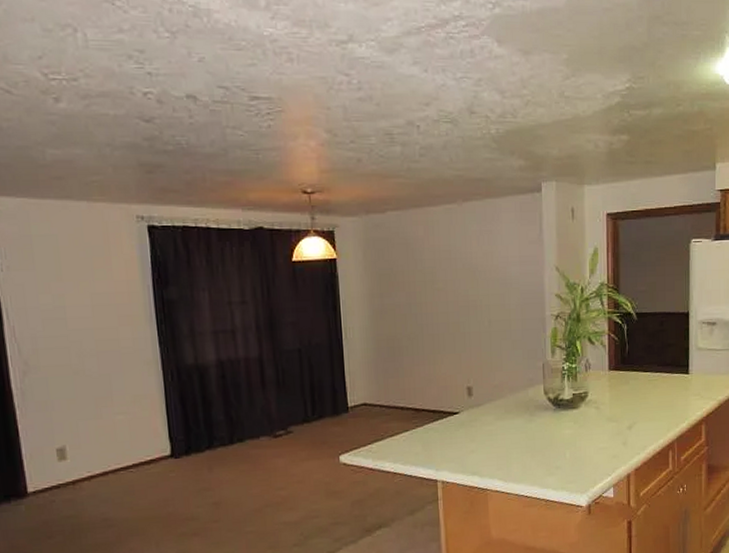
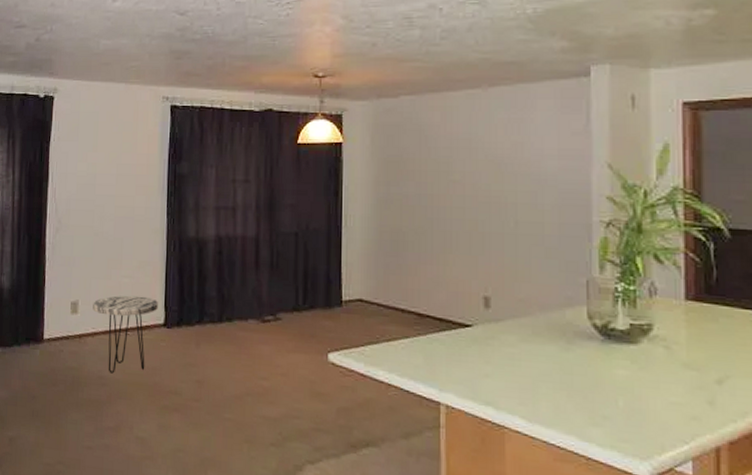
side table: none [84,430,162,514] -> present [93,295,158,374]

